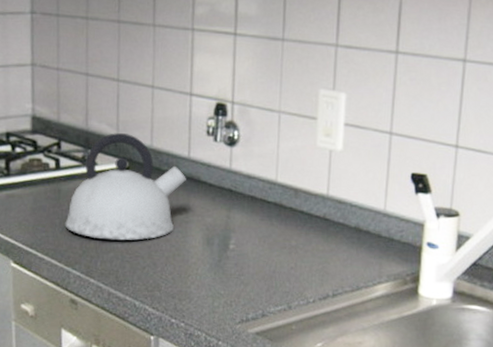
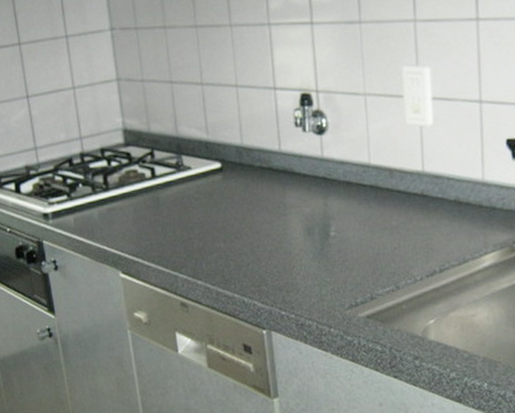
kettle: present [65,133,186,241] -> none [167,135,280,241]

